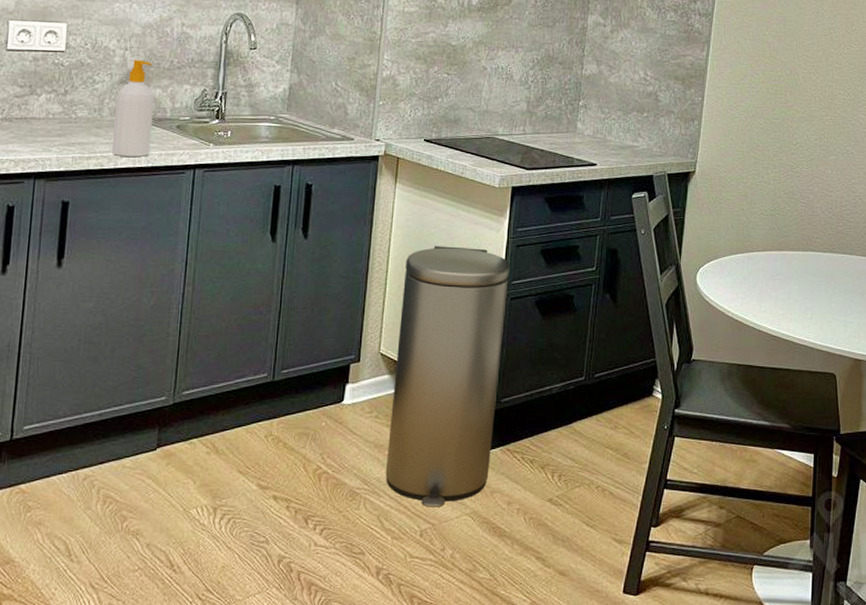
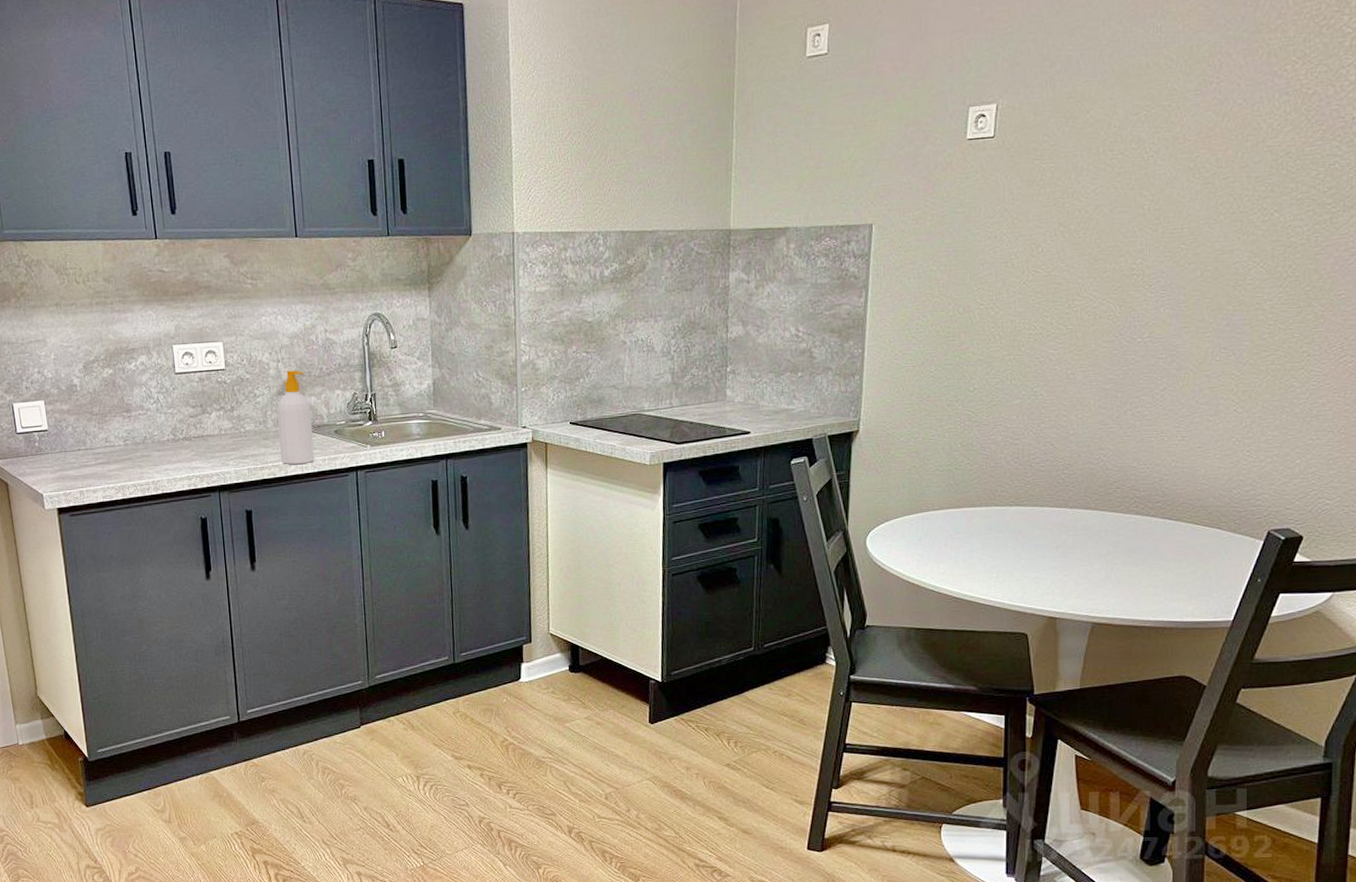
pedal bin: present [385,246,510,507] -> none [565,527,669,773]

